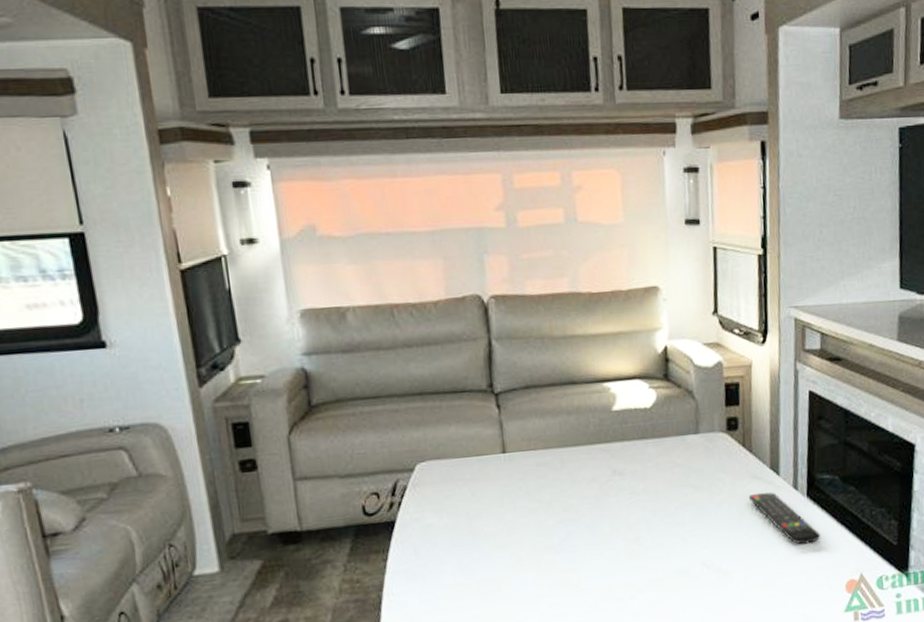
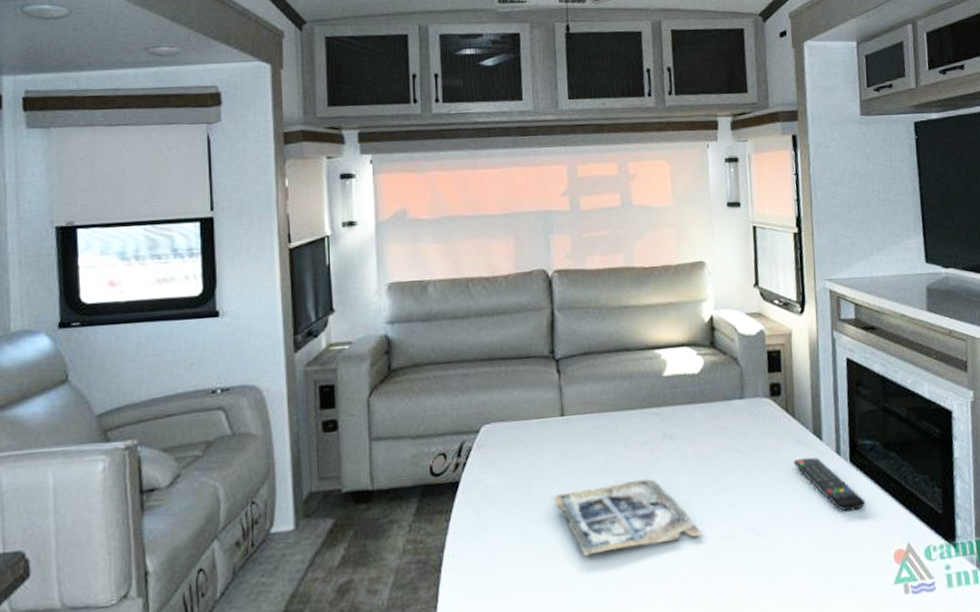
magazine: none [496,515,653,592] -> present [552,478,703,556]

